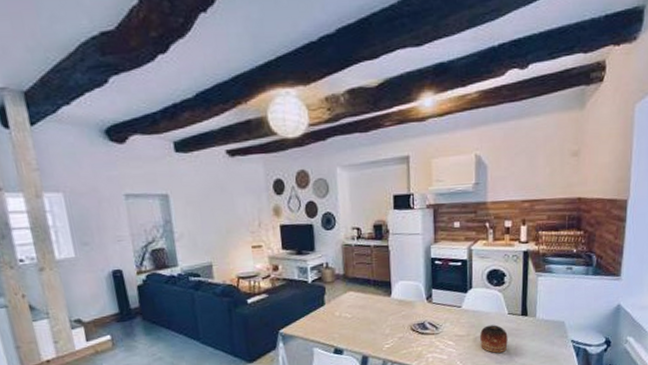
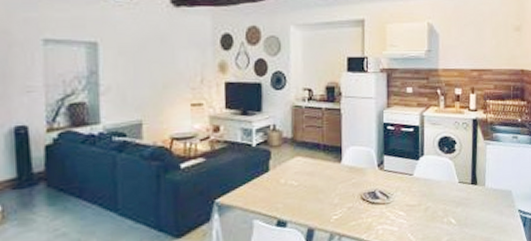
bowl: present [480,325,508,353] -> none [431,194,458,224]

